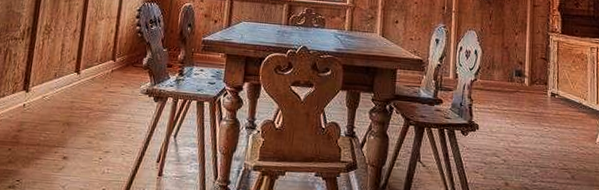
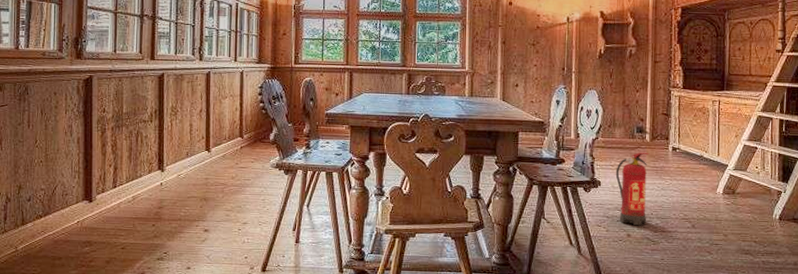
fire extinguisher: none [494,97,529,174] -> present [615,153,650,226]

